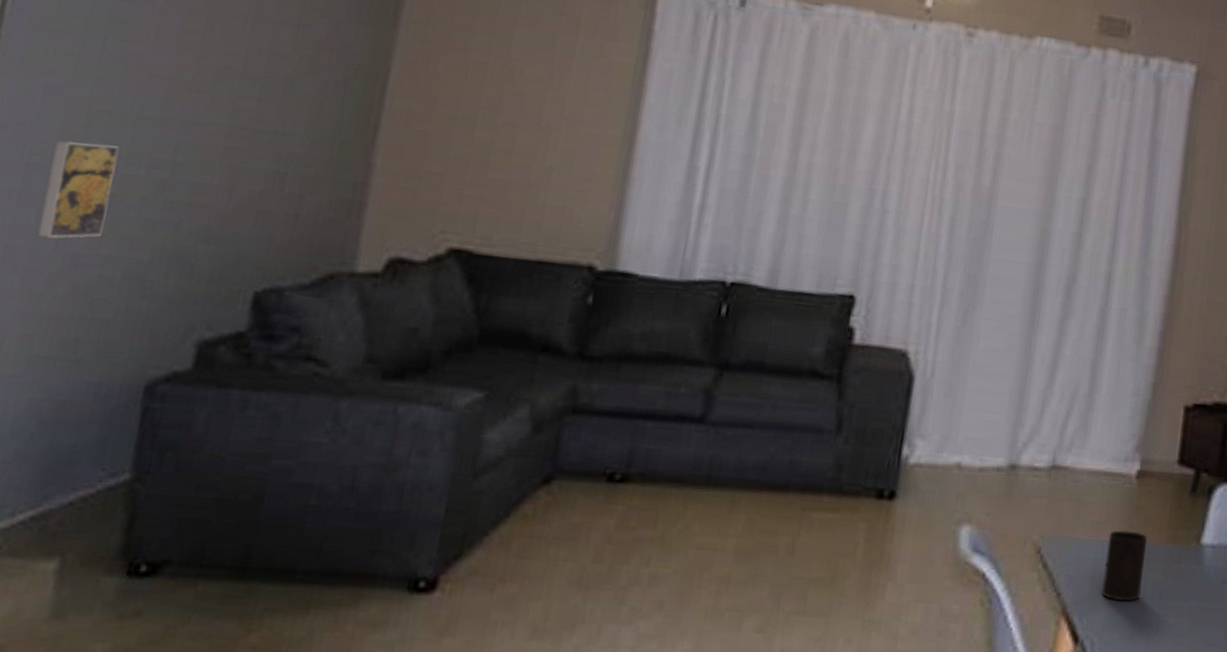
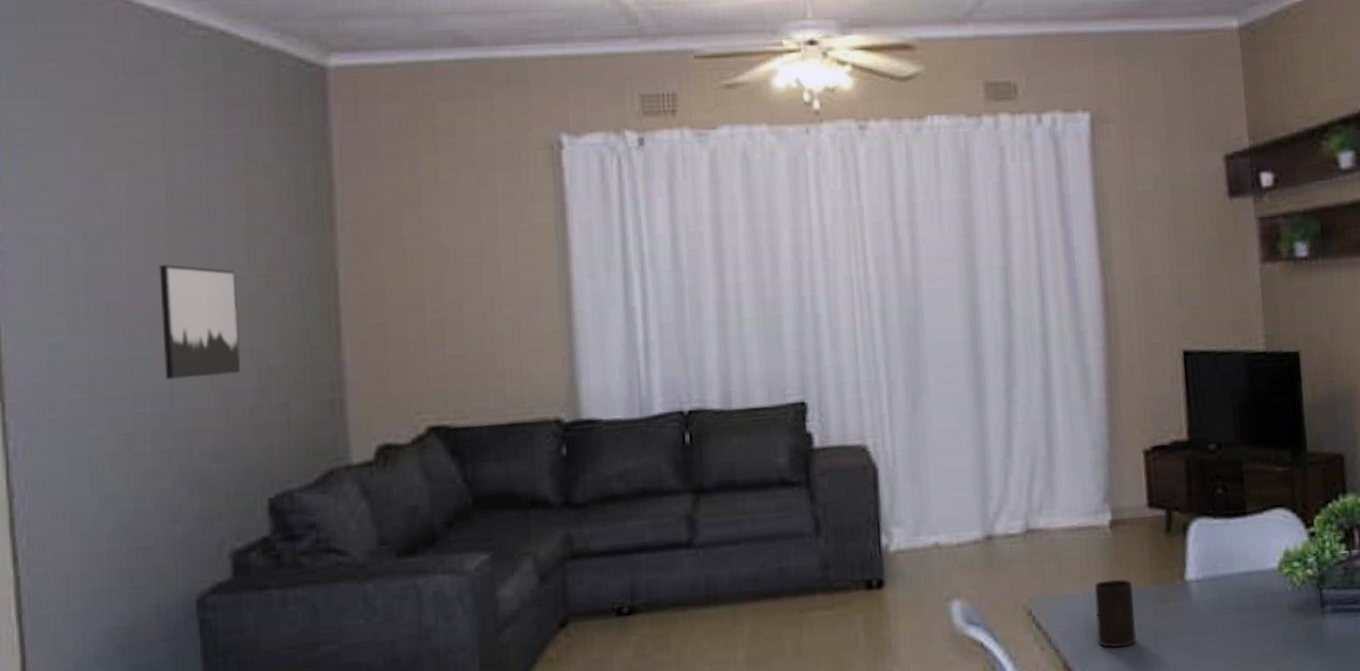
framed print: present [36,140,119,239] -> none [68,389,127,484]
wall art: none [171,25,277,154] -> present [159,264,241,381]

